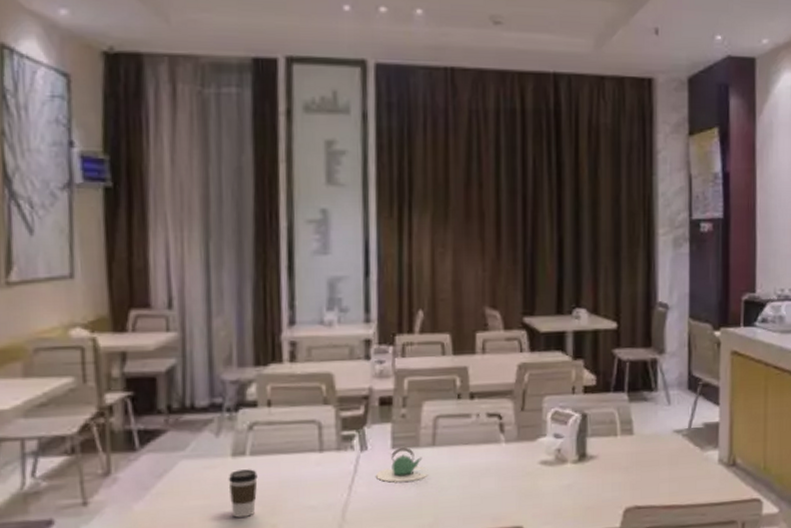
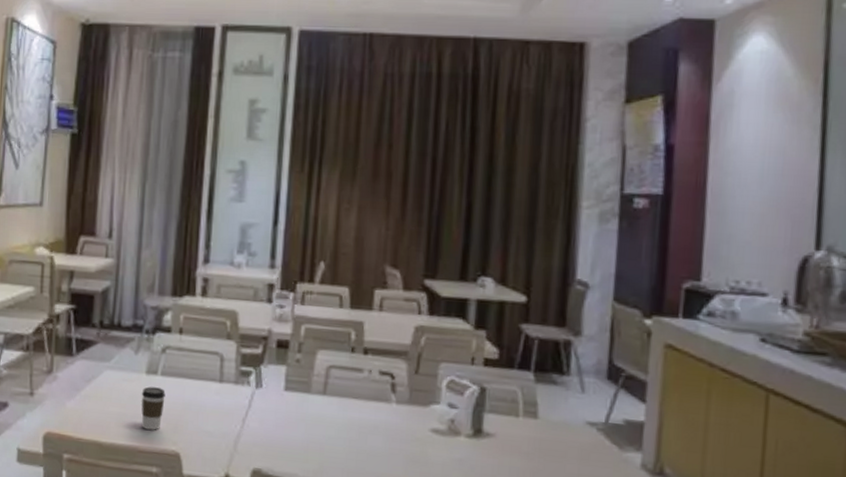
teapot: present [375,446,428,483] -> none [267,390,317,426]

